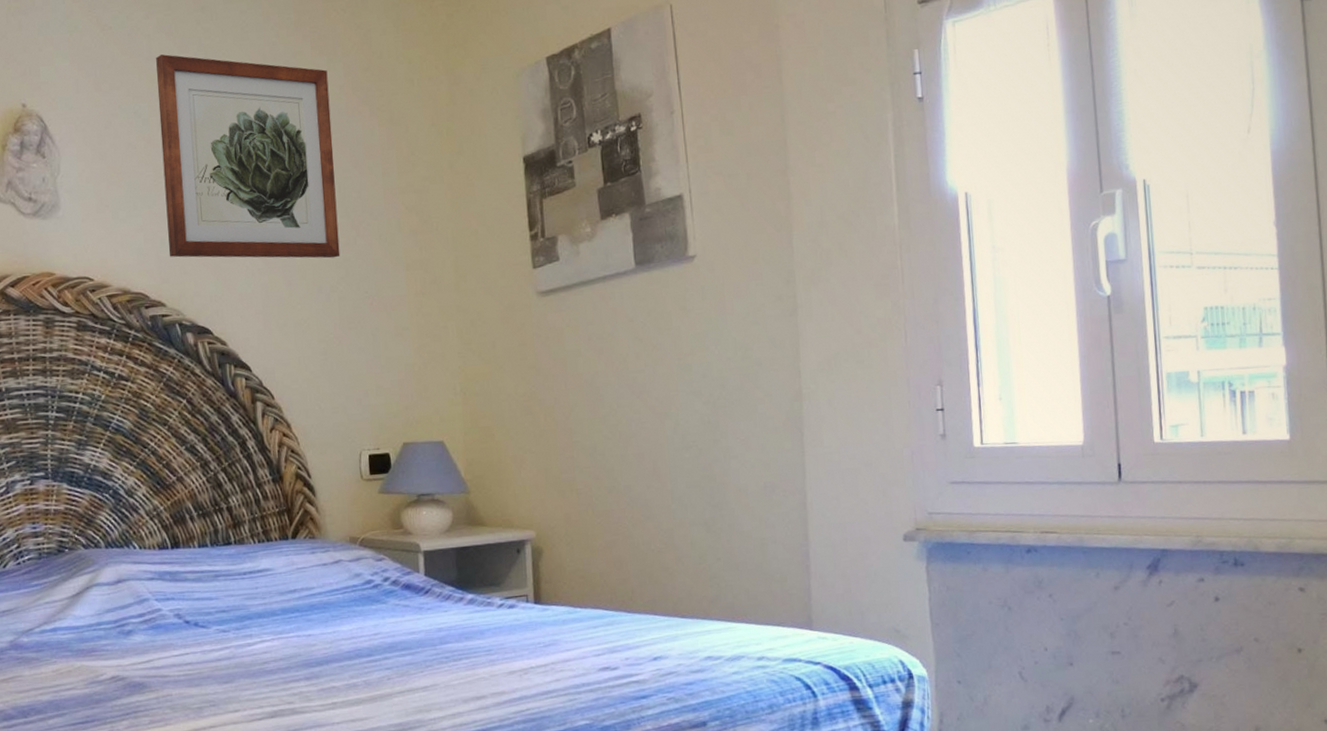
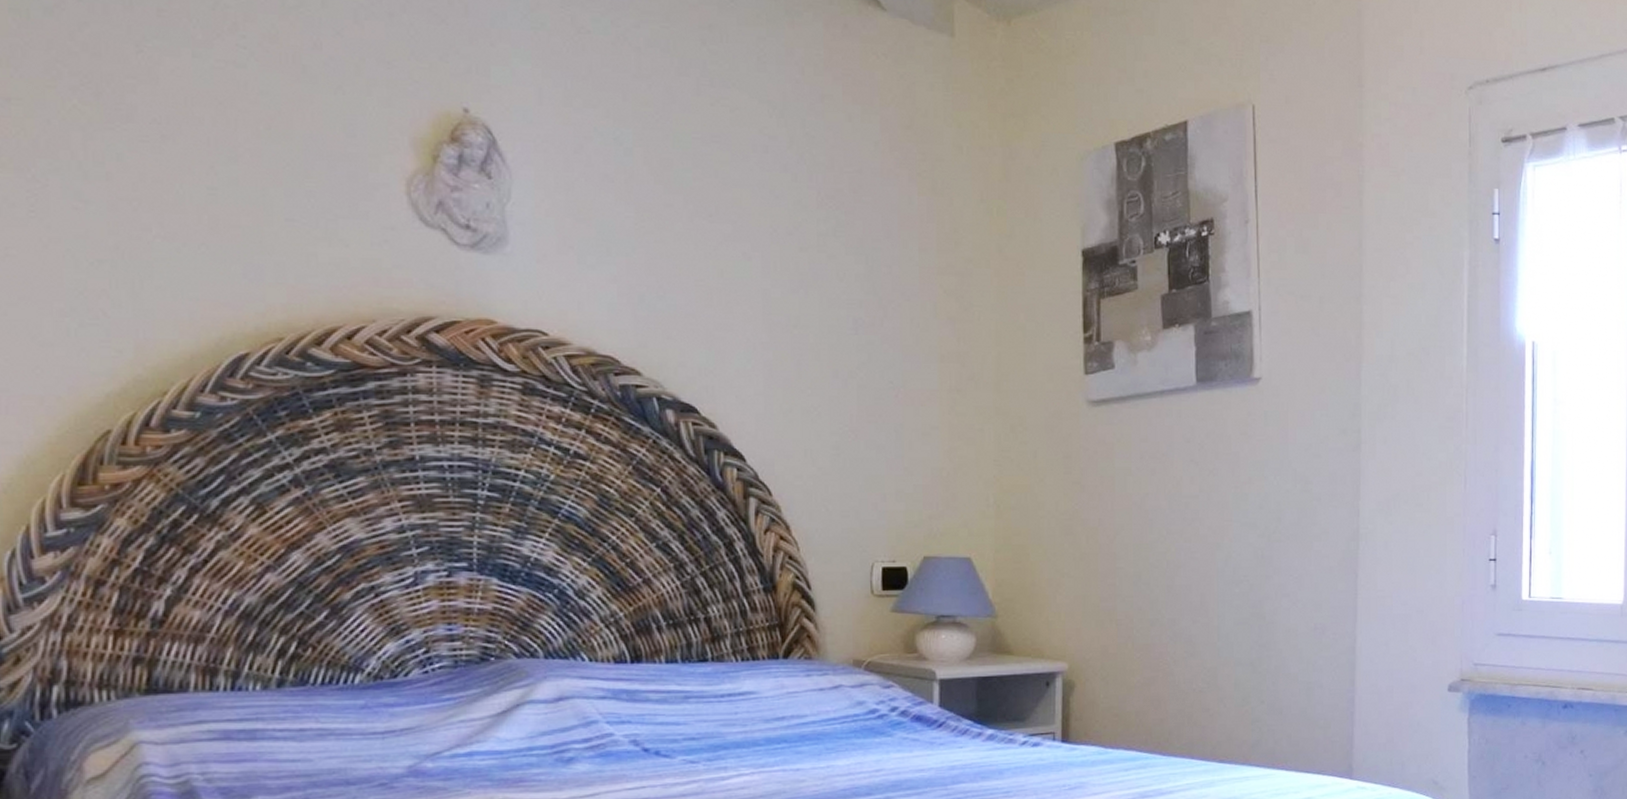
wall art: present [156,54,340,259] -> none [646,74,863,339]

